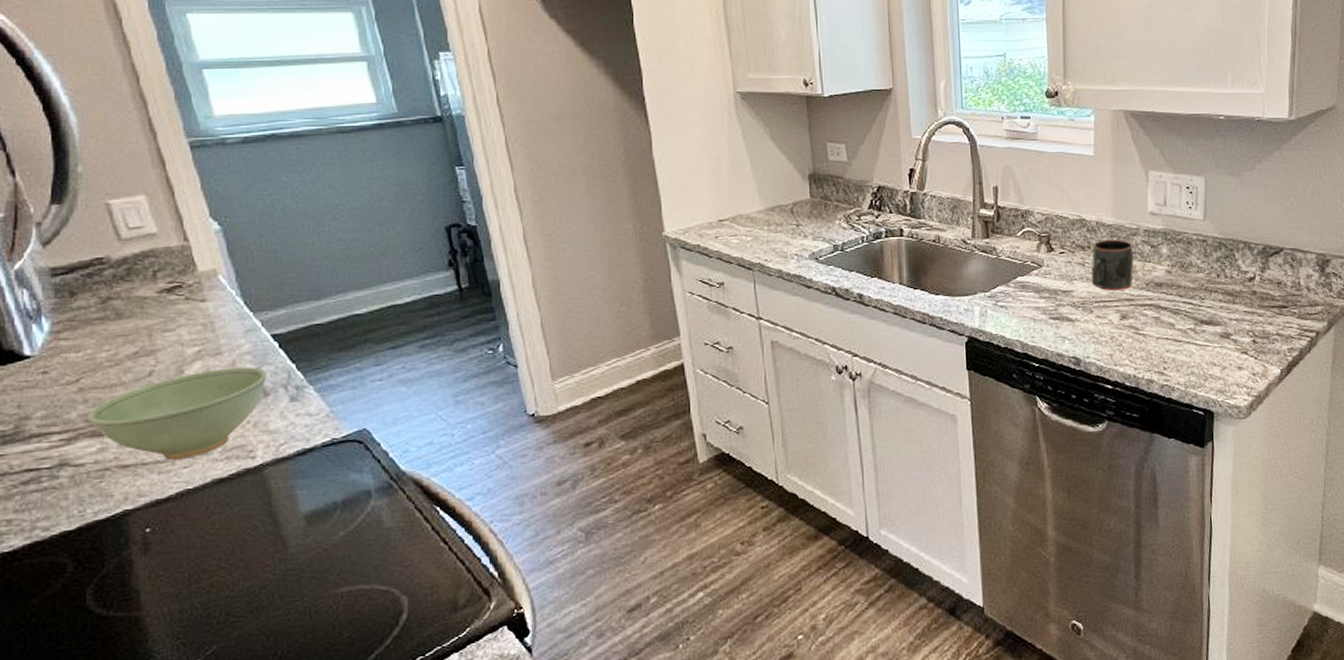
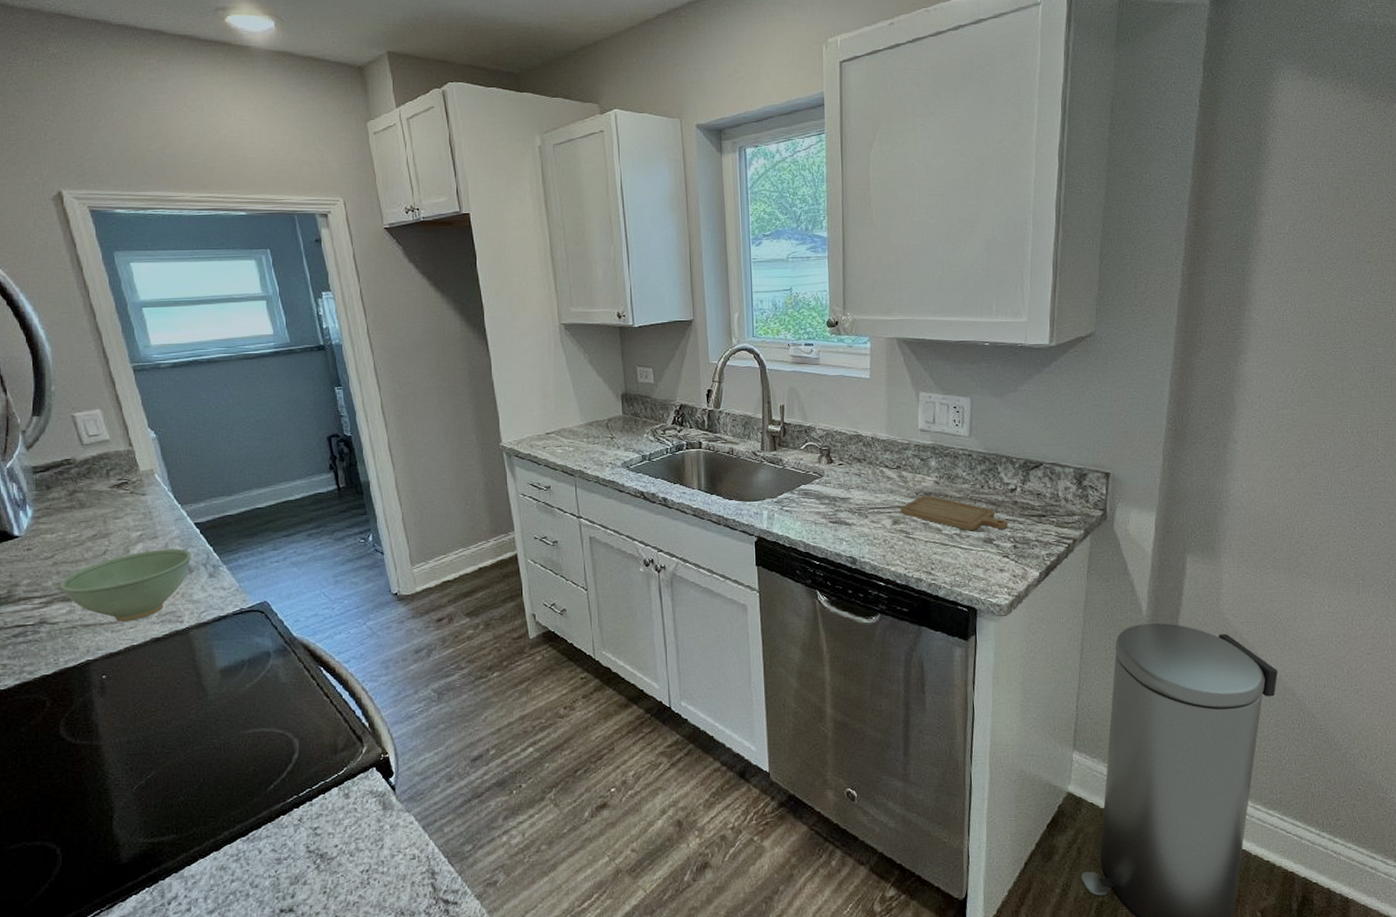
mug: present [1091,239,1134,292] -> none [866,452,906,500]
chopping board: none [1128,286,1247,325] -> present [900,495,1008,530]

